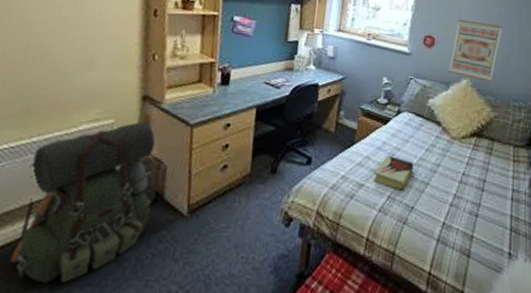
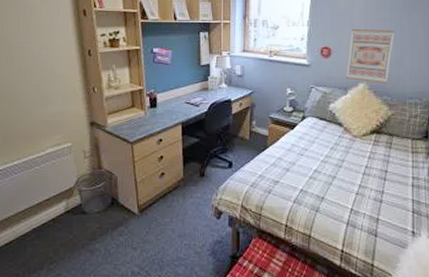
backpack: present [9,121,156,284] -> none [14,143,110,269]
book: present [374,154,414,191] -> none [287,155,321,184]

